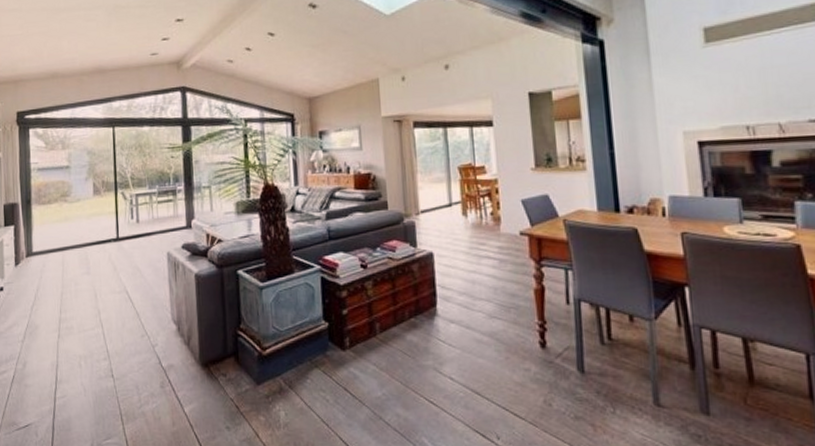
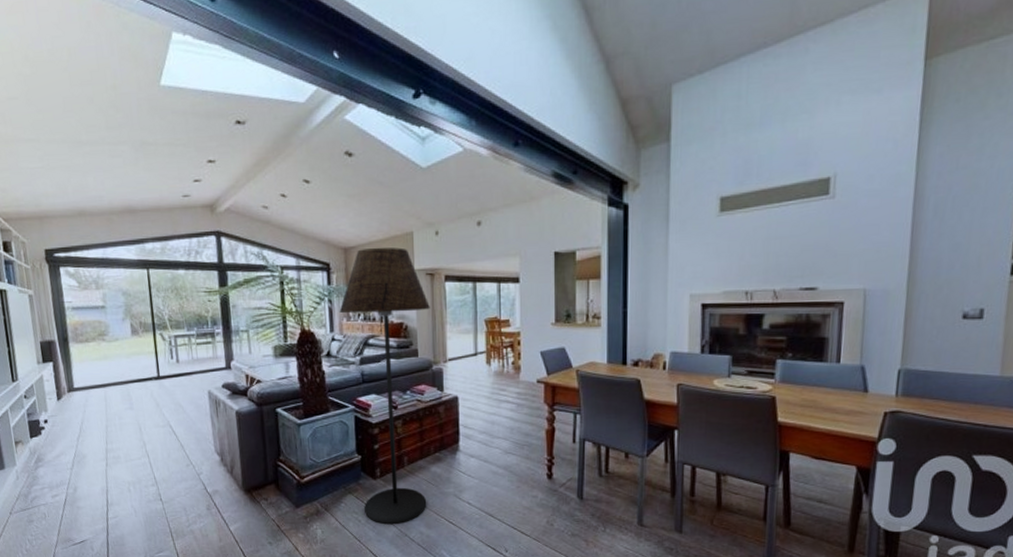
floor lamp: none [304,95,402,405] -> present [339,247,430,525]

